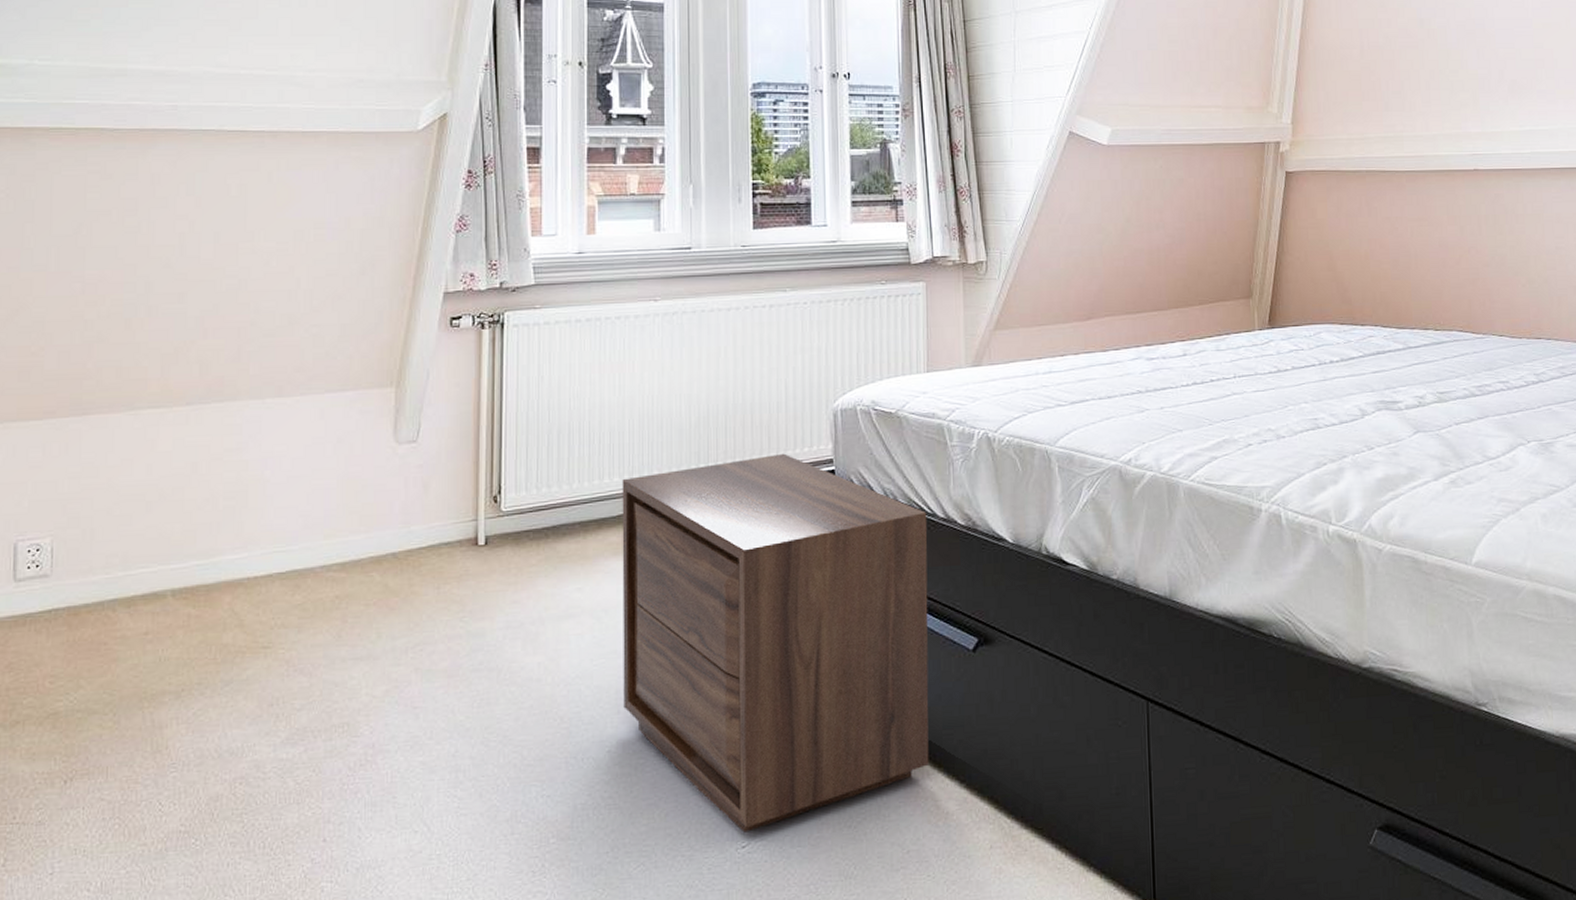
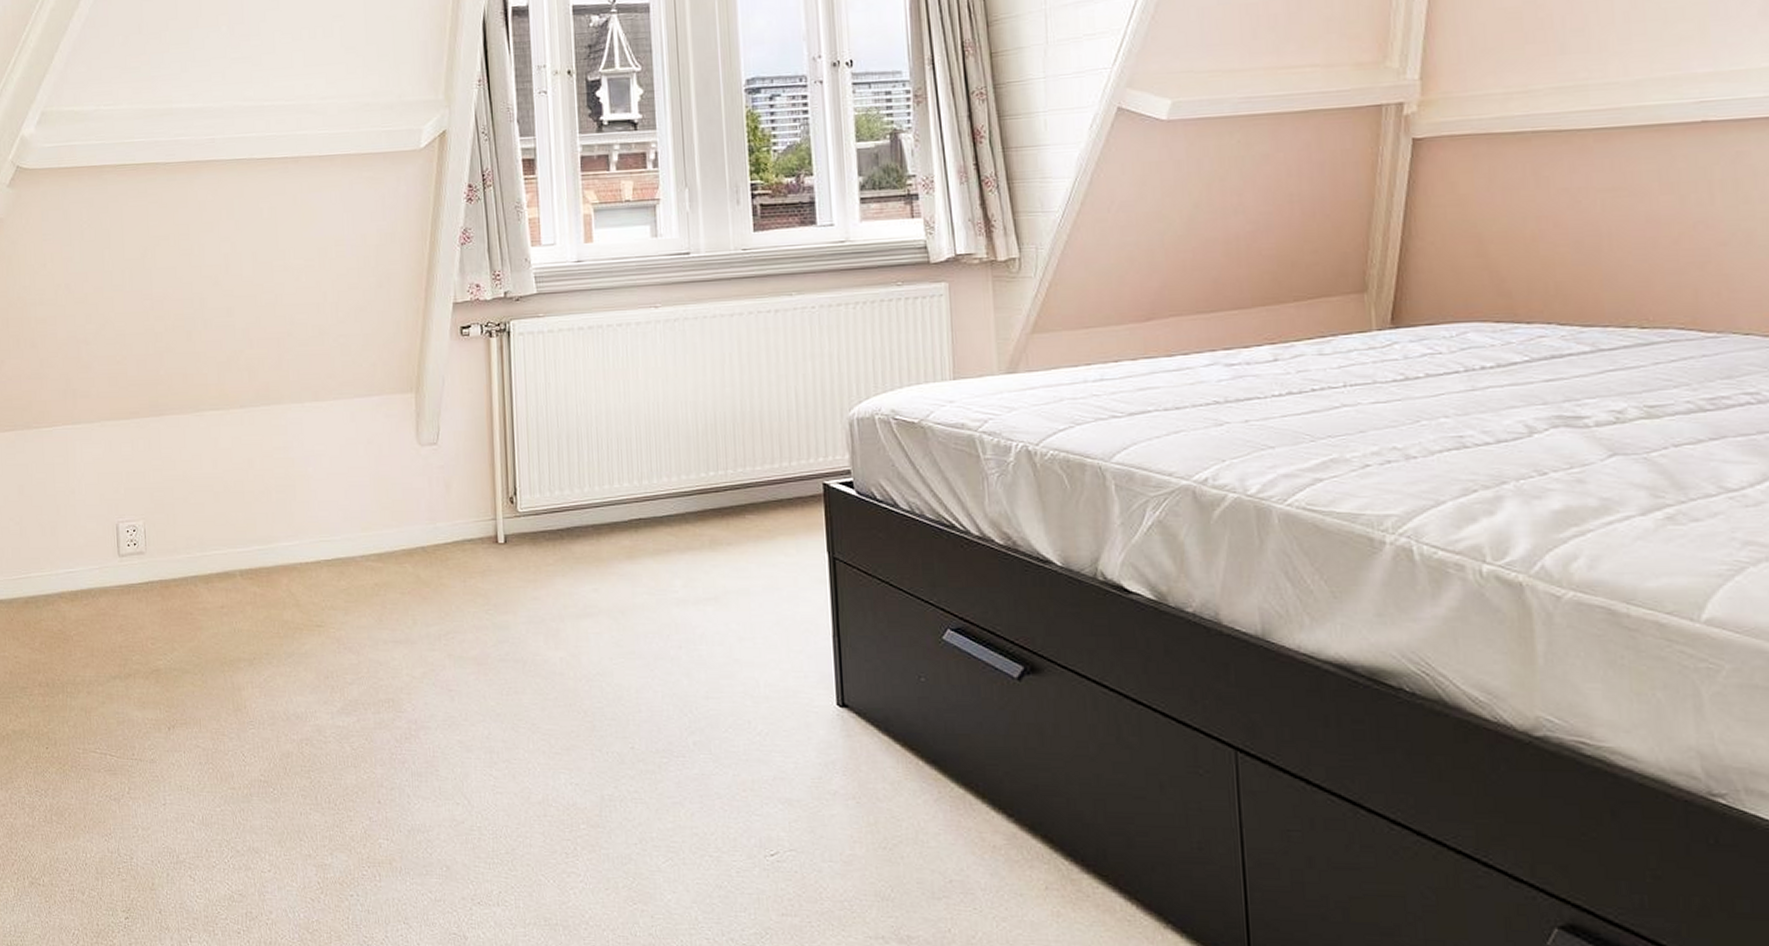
nightstand: present [622,453,929,833] -> none [631,463,971,841]

